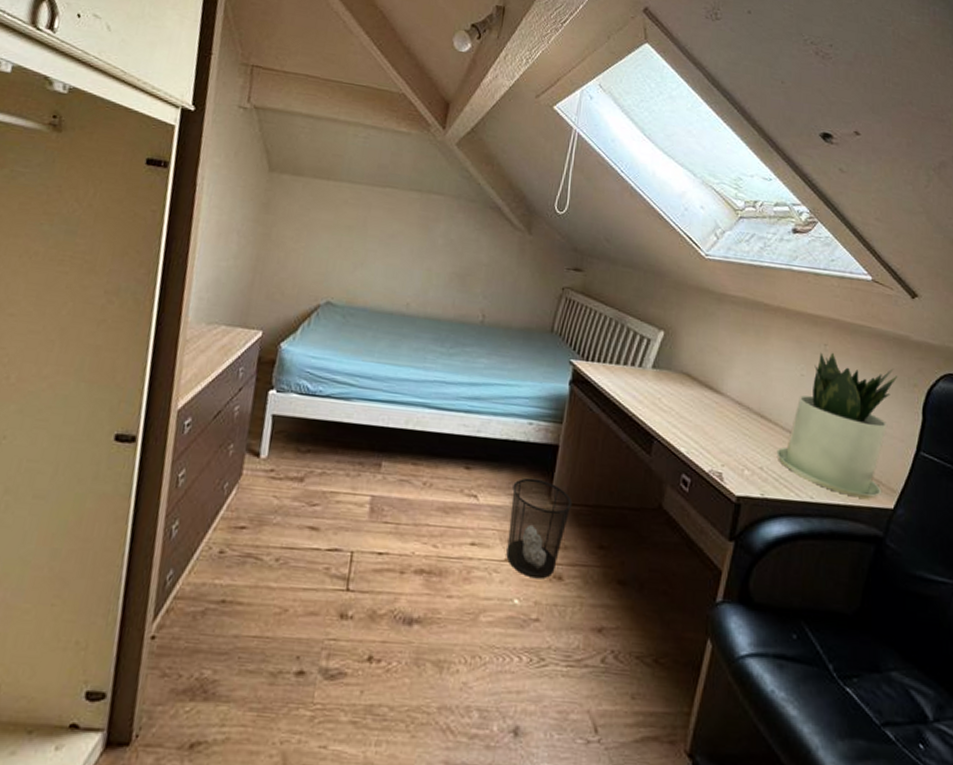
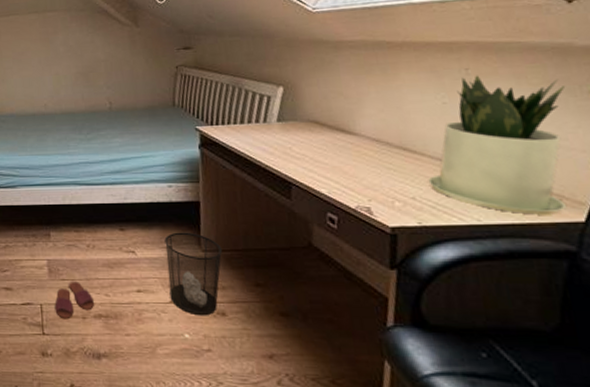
slippers: none [368,525,418,572] -> present [55,281,94,318]

